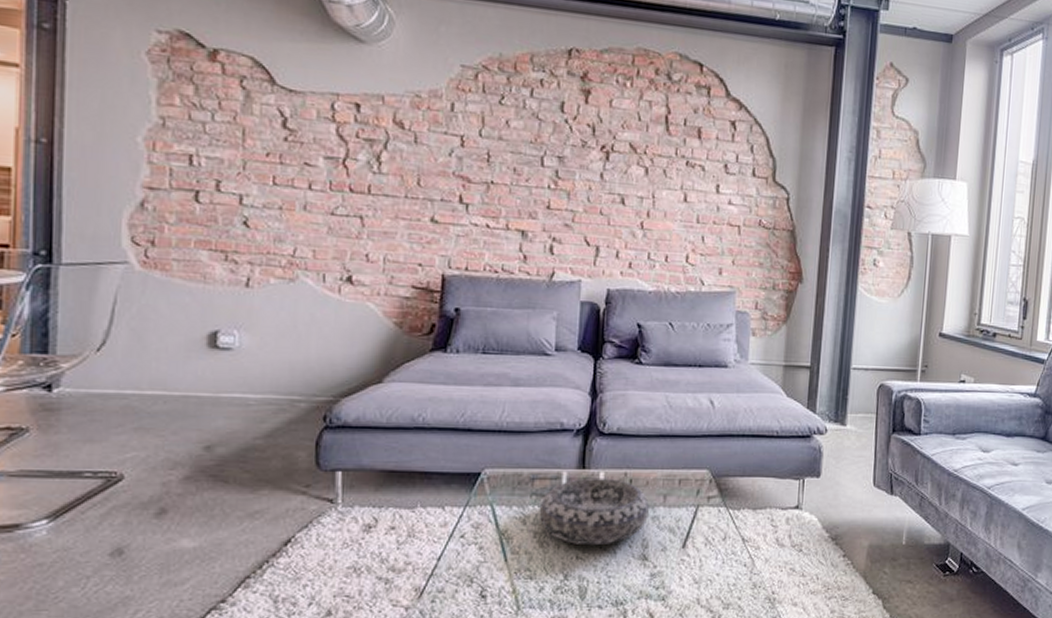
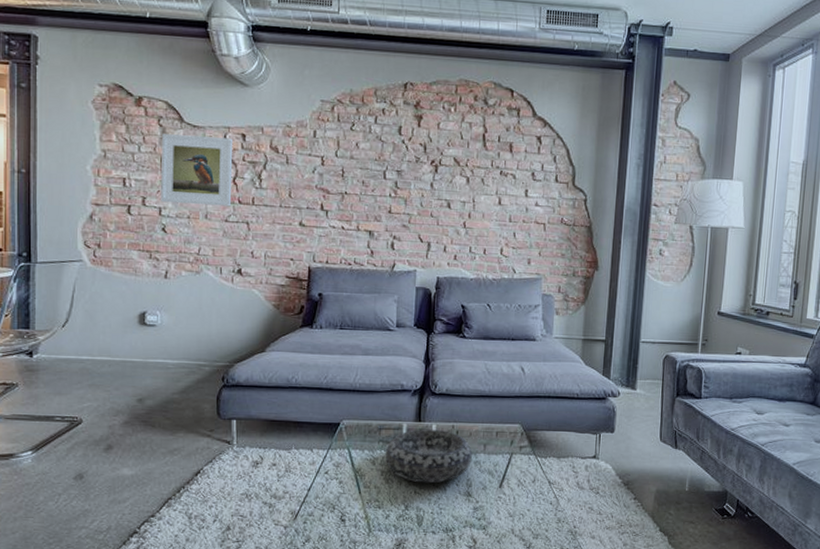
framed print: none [242,98,344,196] -> present [161,134,234,207]

